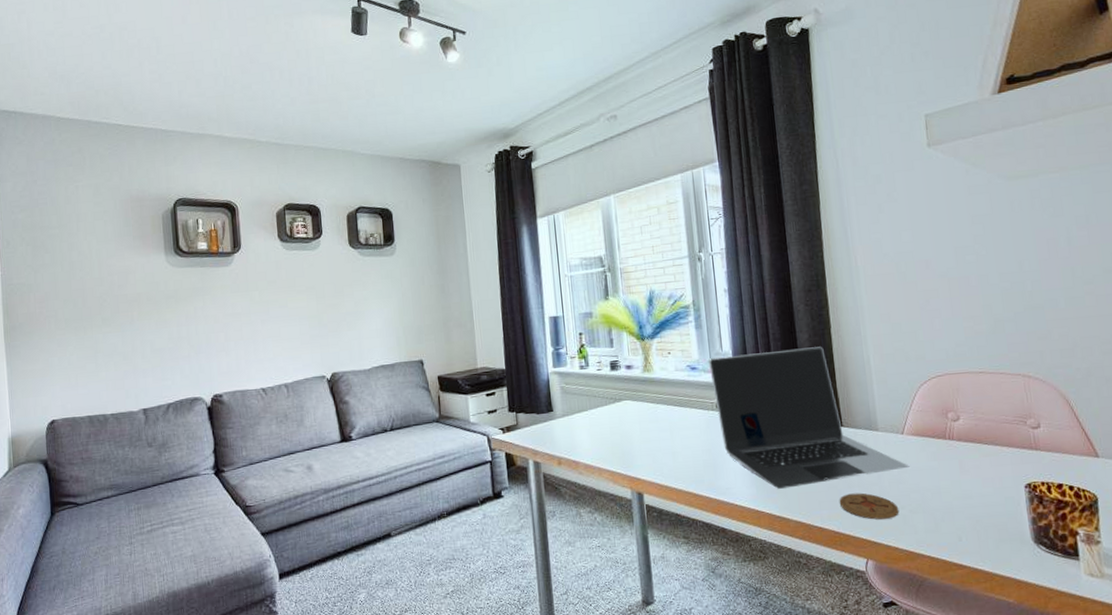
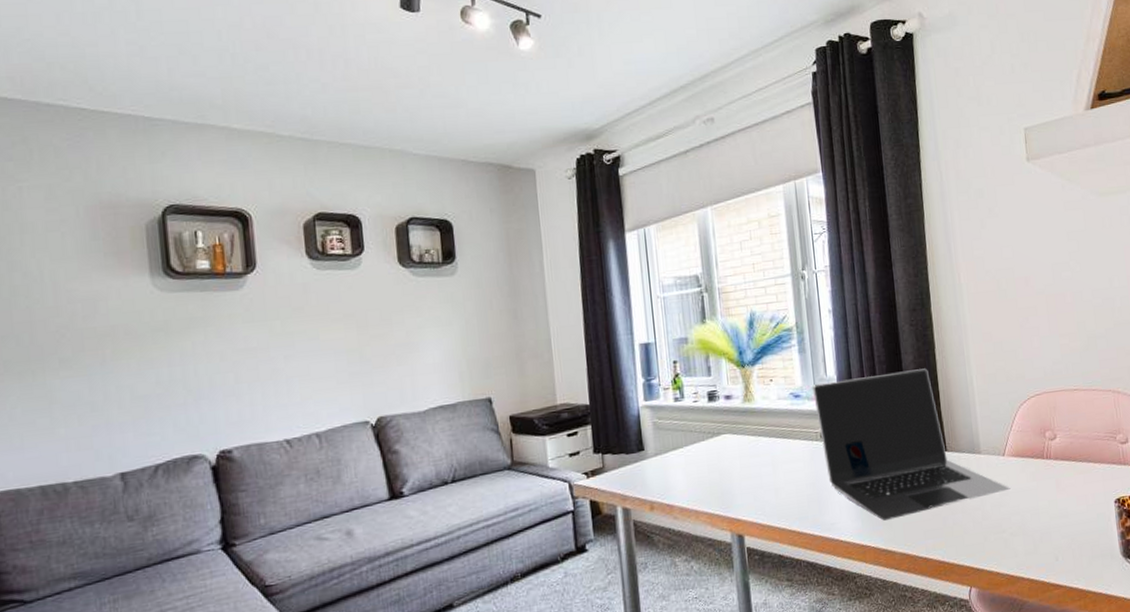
coaster: present [839,493,899,520] -> none [943,518,1001,546]

